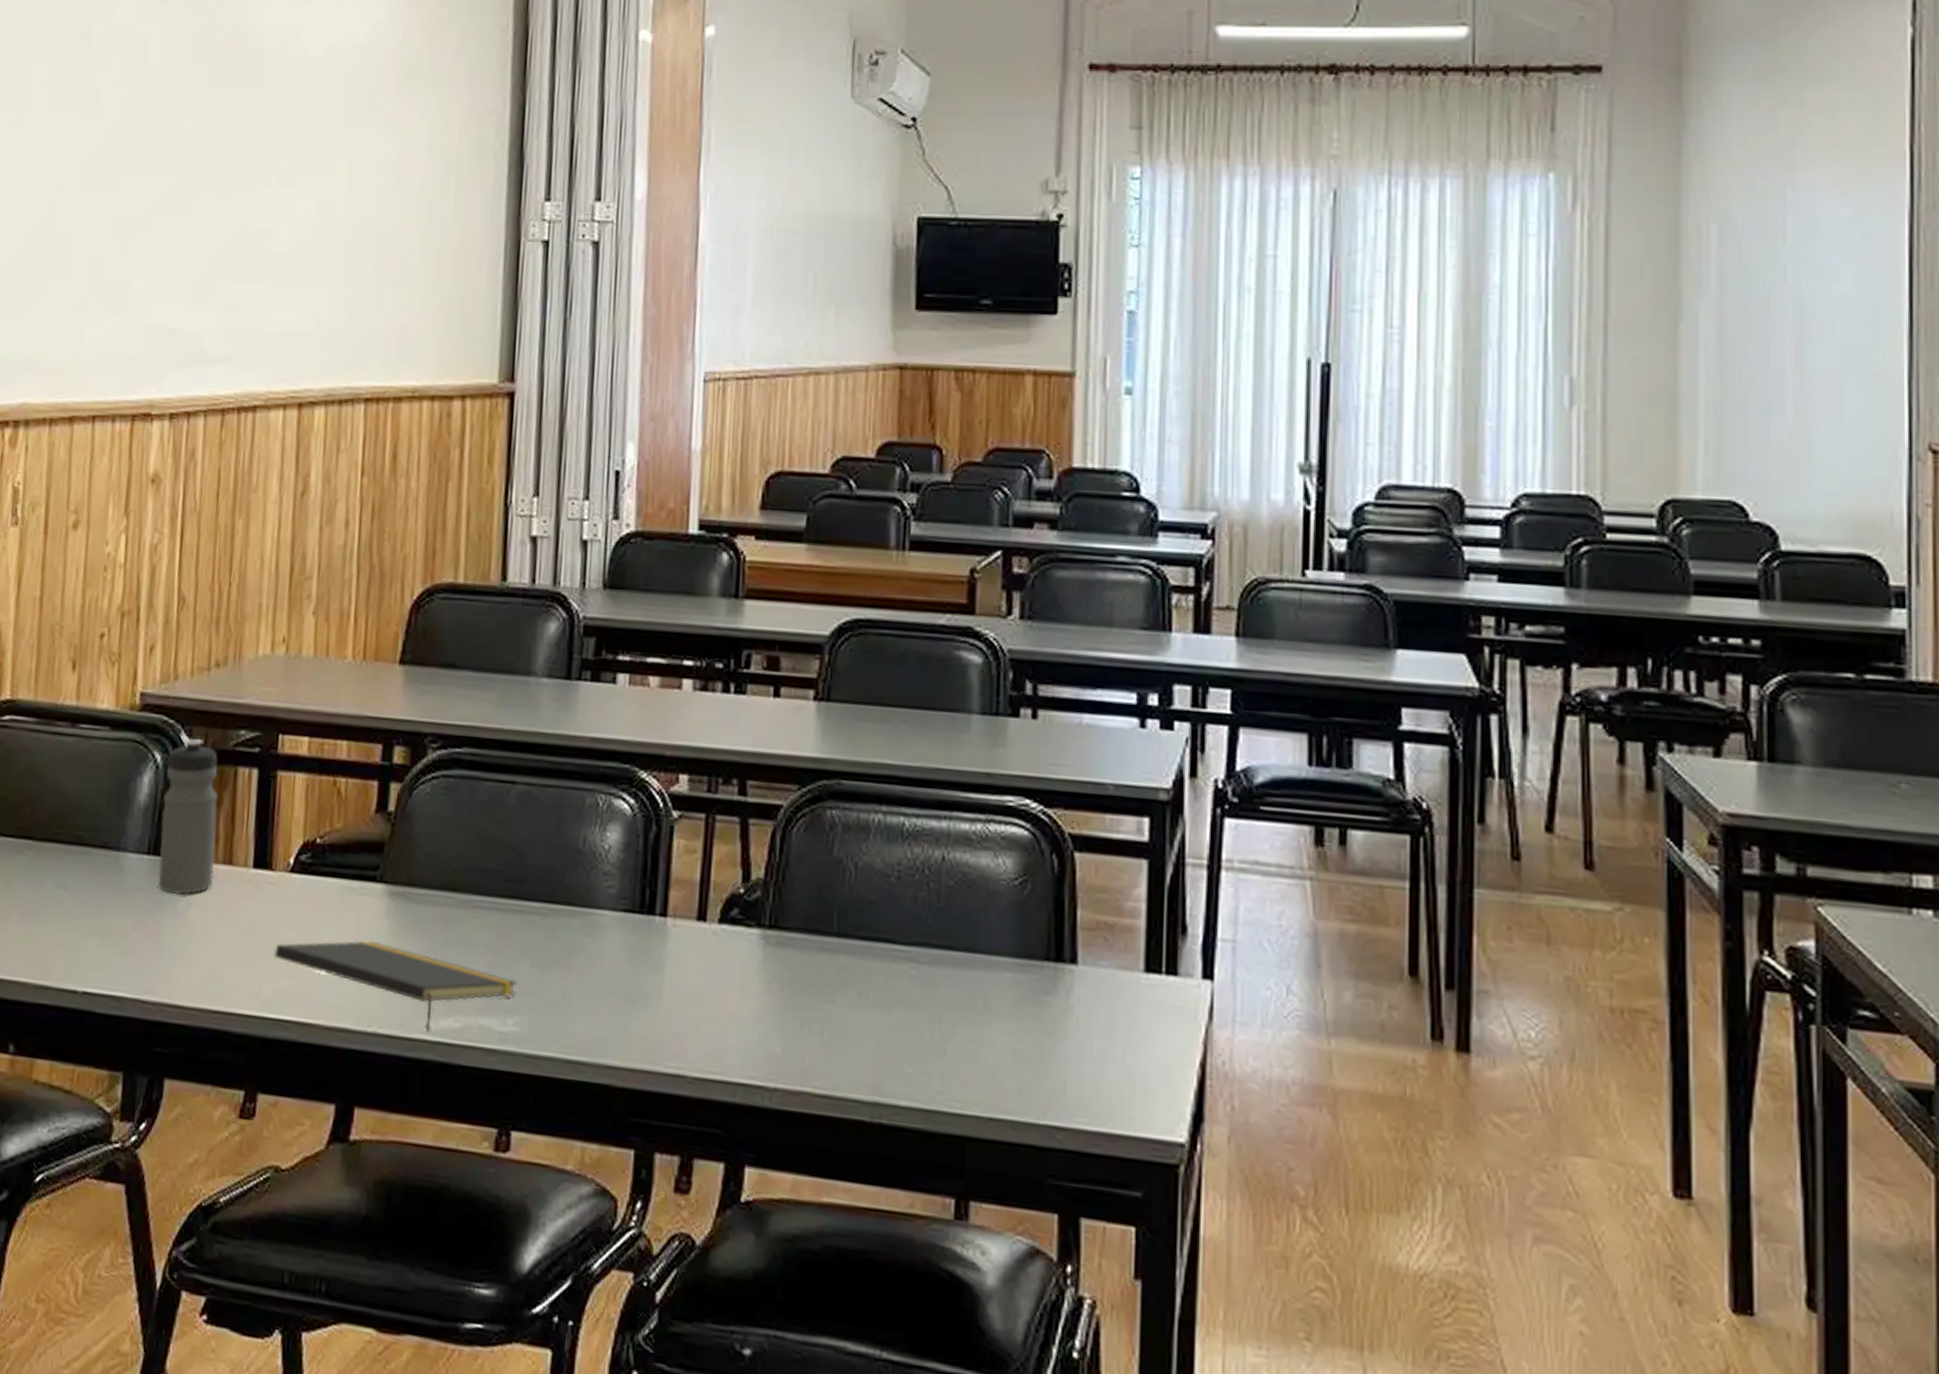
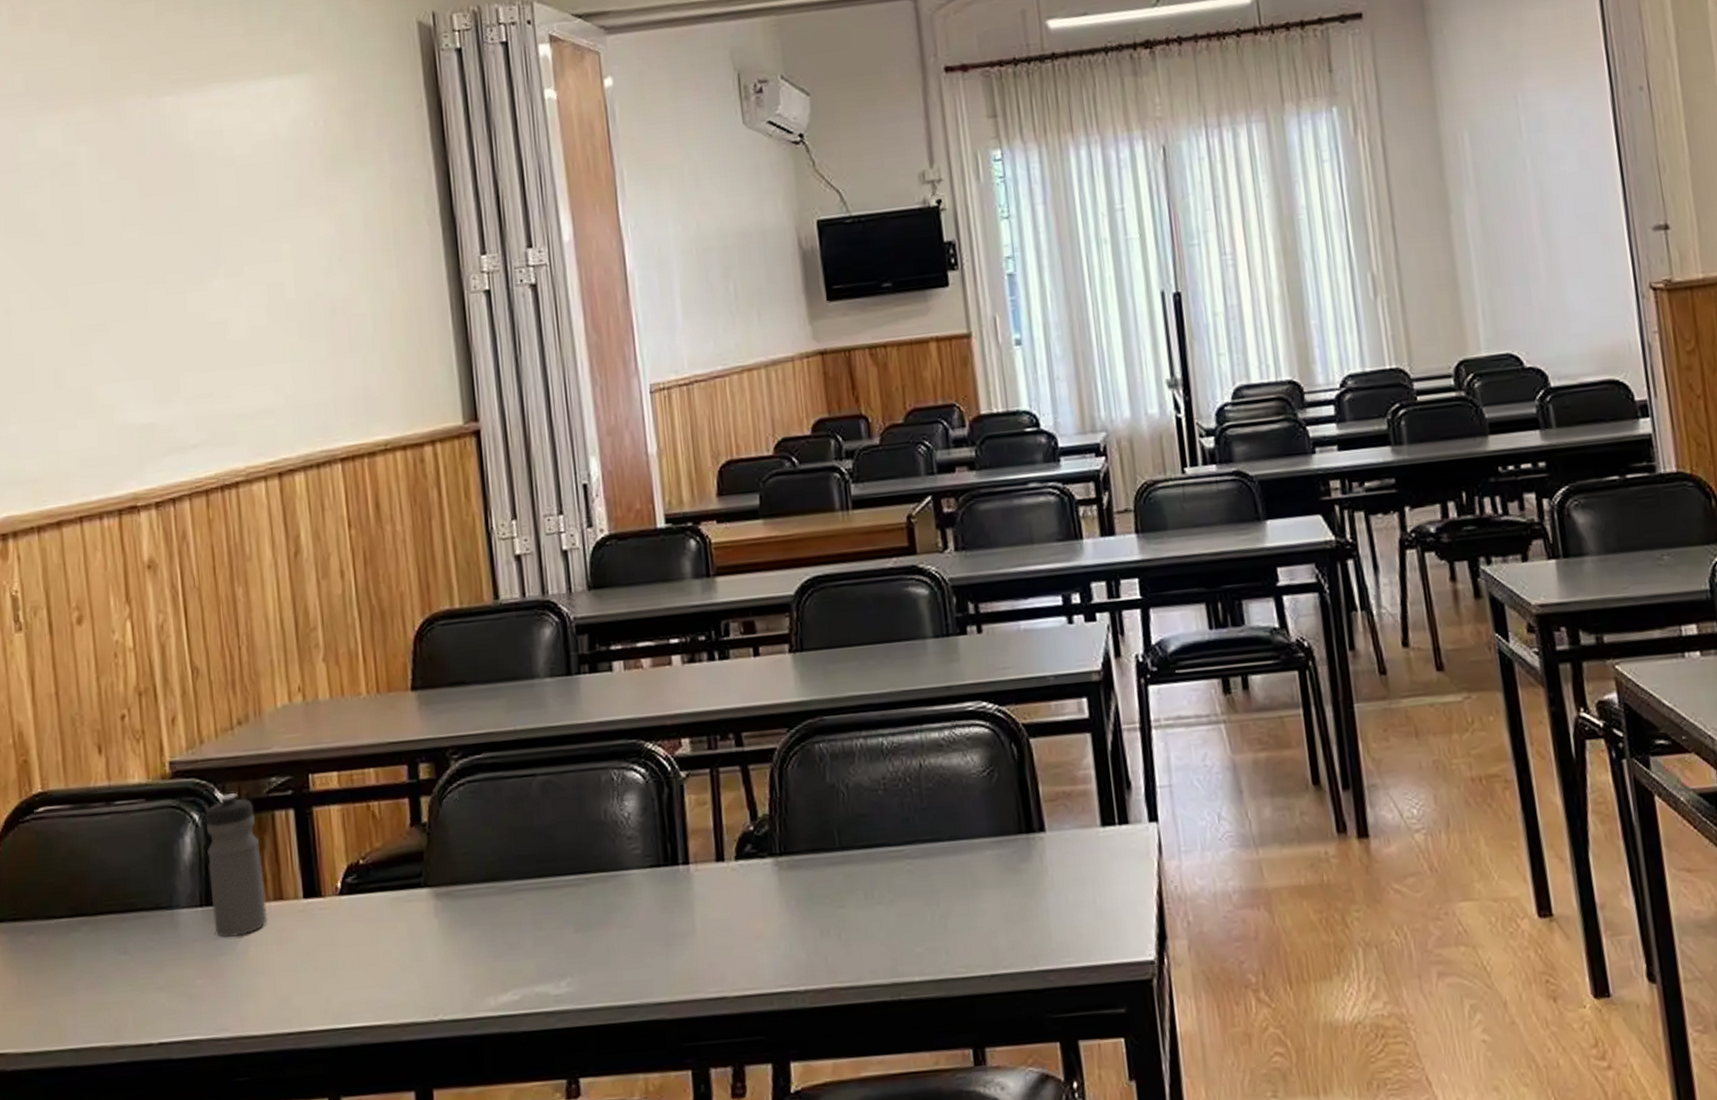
notepad: present [273,940,518,1032] -> none [335,939,565,1009]

